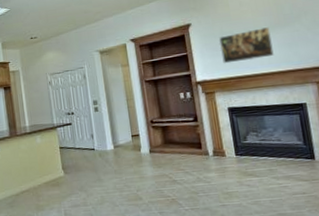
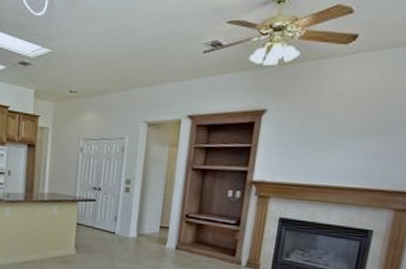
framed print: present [218,27,274,64] -> none [291,131,362,169]

